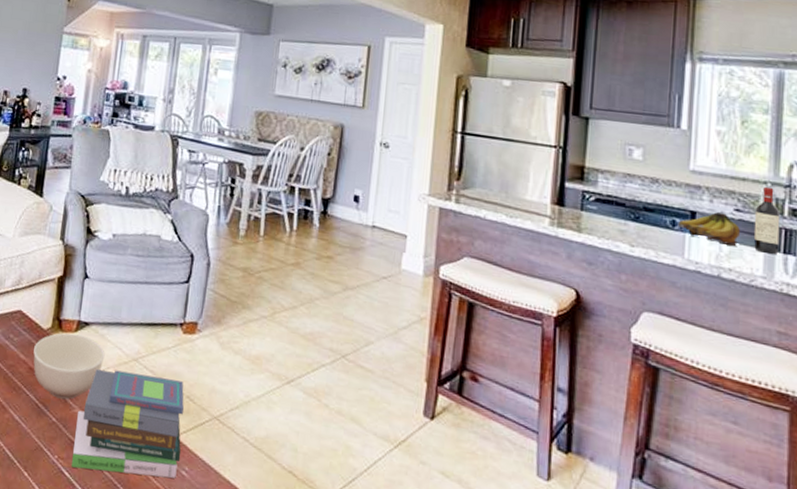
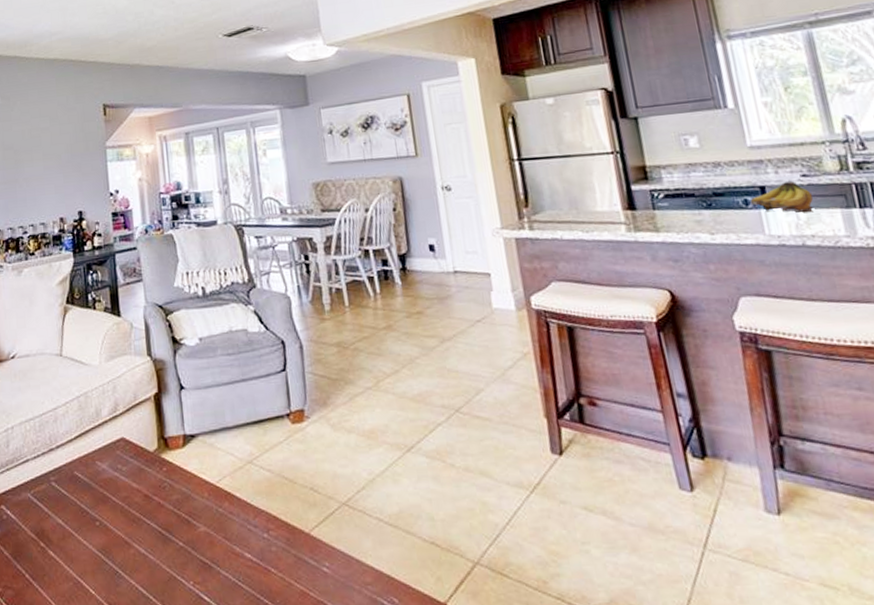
bowl: present [33,332,105,400] -> none [145,449,219,521]
books: present [70,369,184,479] -> none [204,474,319,590]
wine bottle: present [753,186,781,254] -> none [820,146,855,212]

